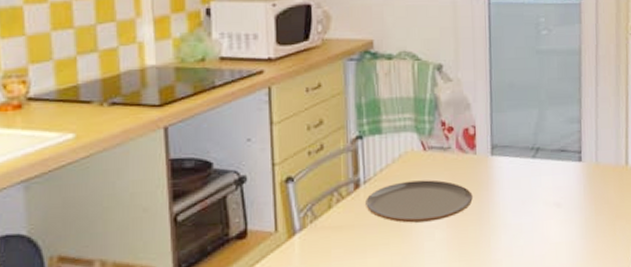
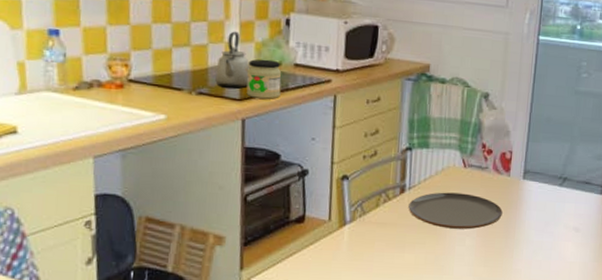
kettle: none [130,29,168,95] -> present [215,31,250,90]
jar: none [165,56,207,101] -> present [246,59,282,99]

